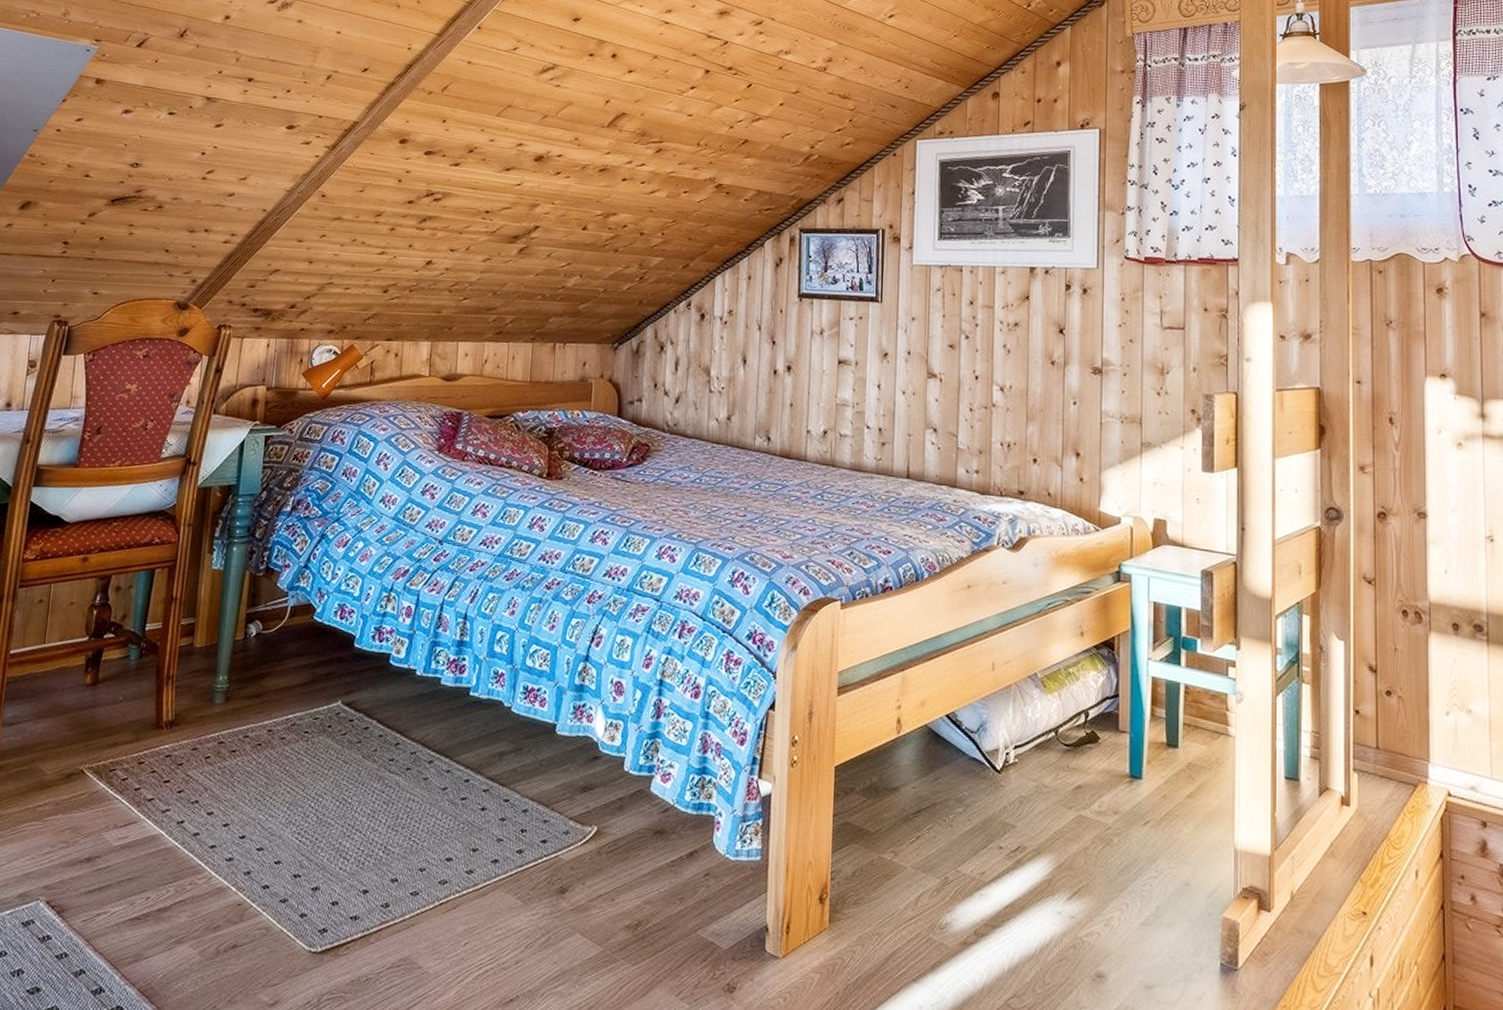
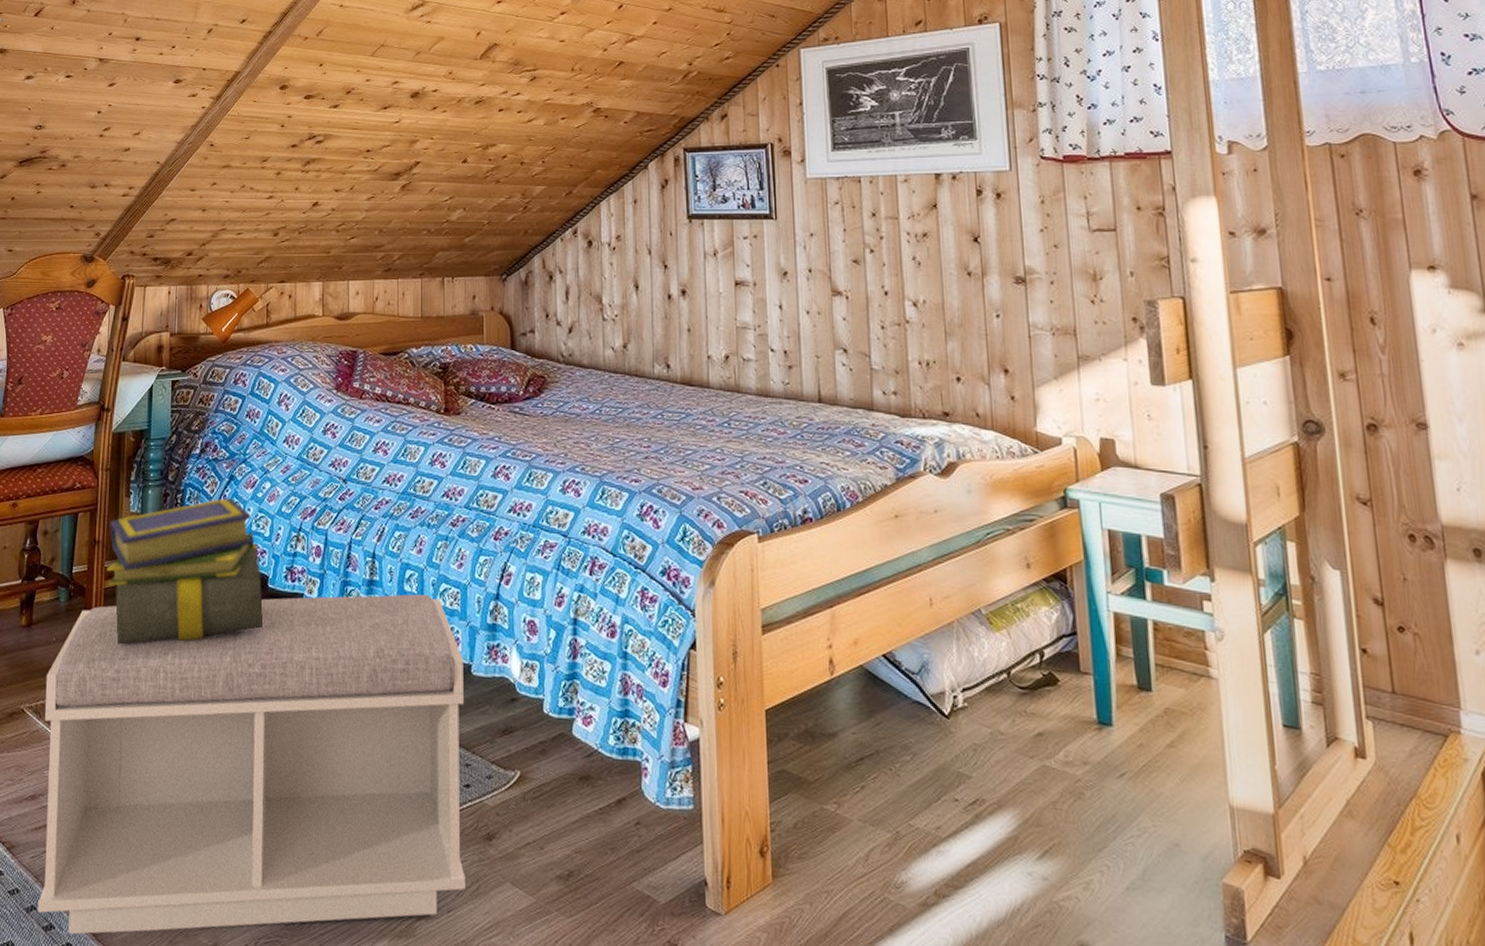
bench: none [87,655,549,998] -> present [37,594,465,935]
stack of books: none [183,555,348,704] -> present [107,497,263,645]

